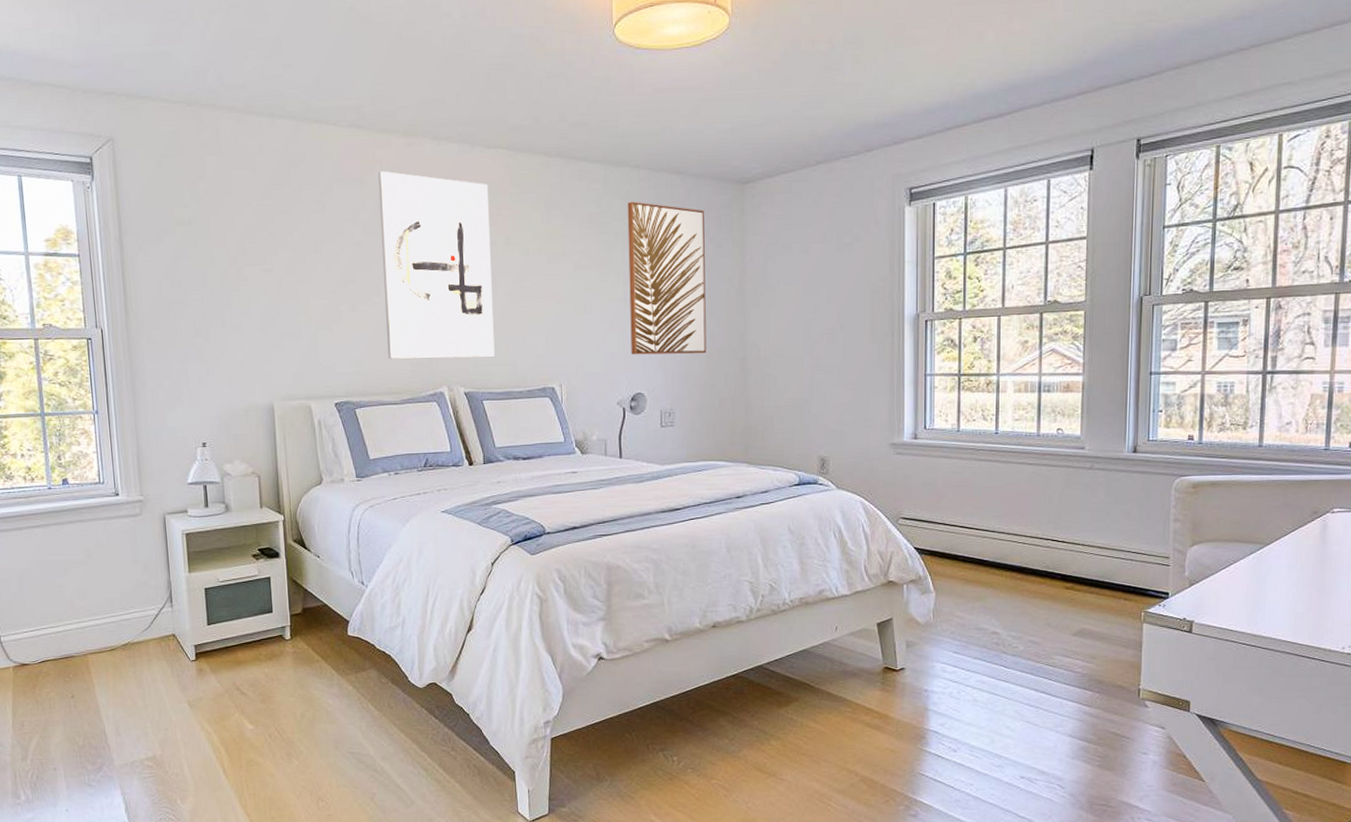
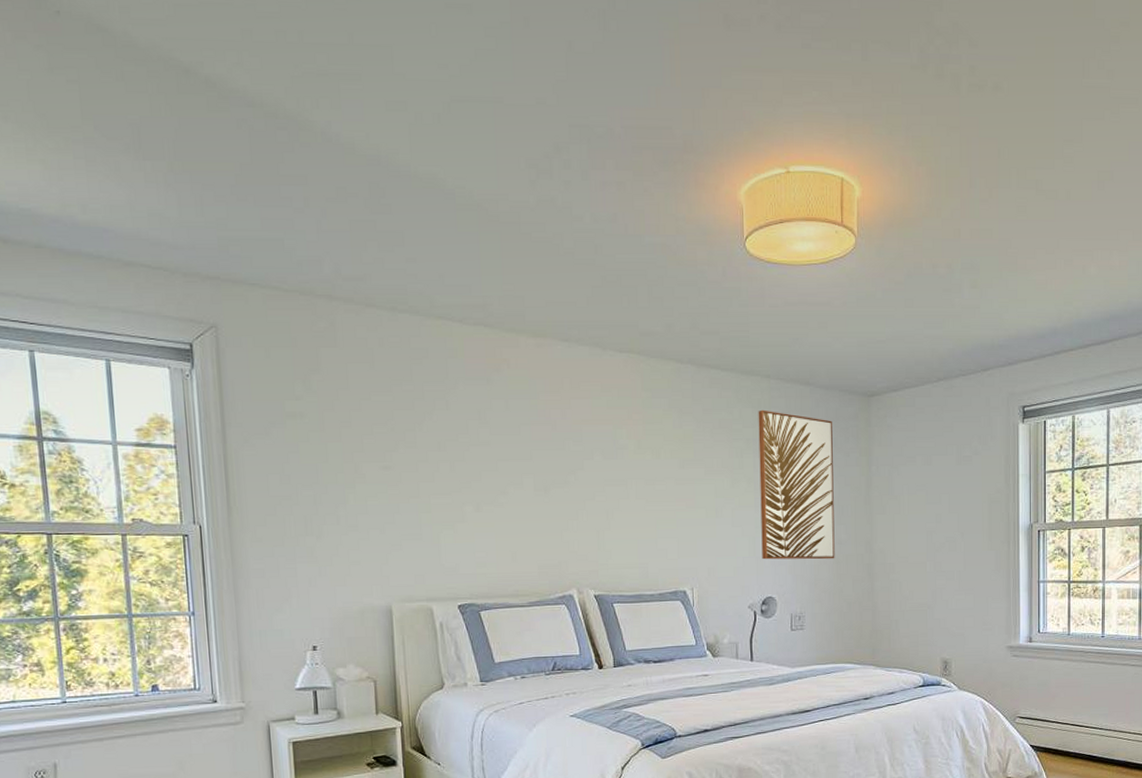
wall art: present [378,171,495,359] -> none [506,371,626,561]

